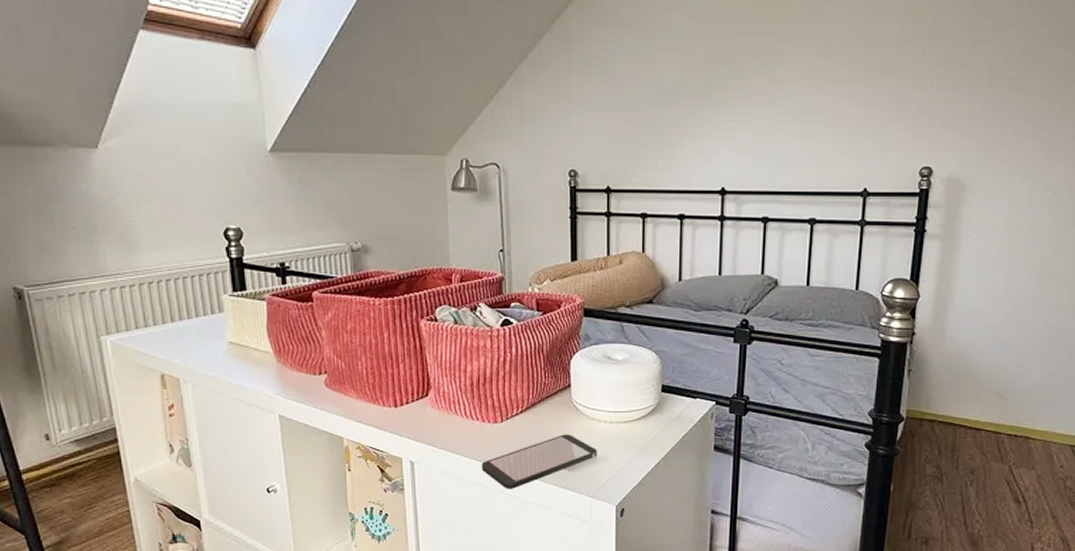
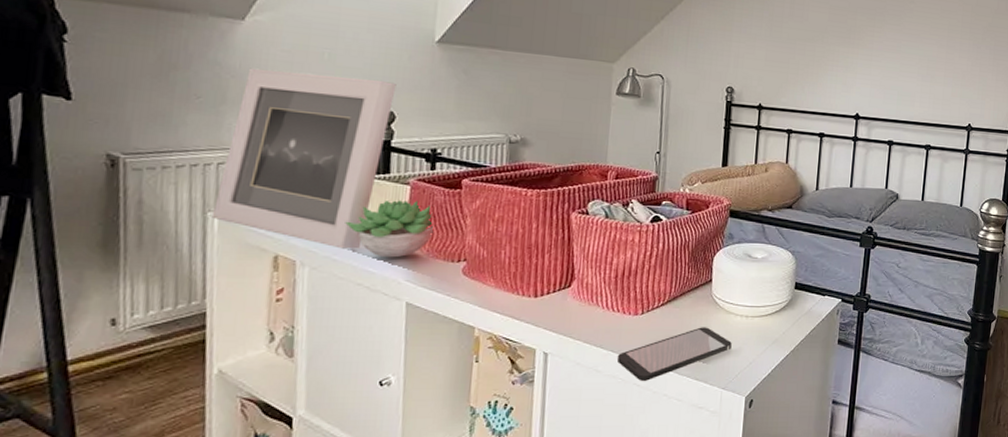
picture frame: none [104,195,239,366] -> present [211,68,397,249]
succulent plant: none [215,316,295,373] -> present [345,199,436,258]

